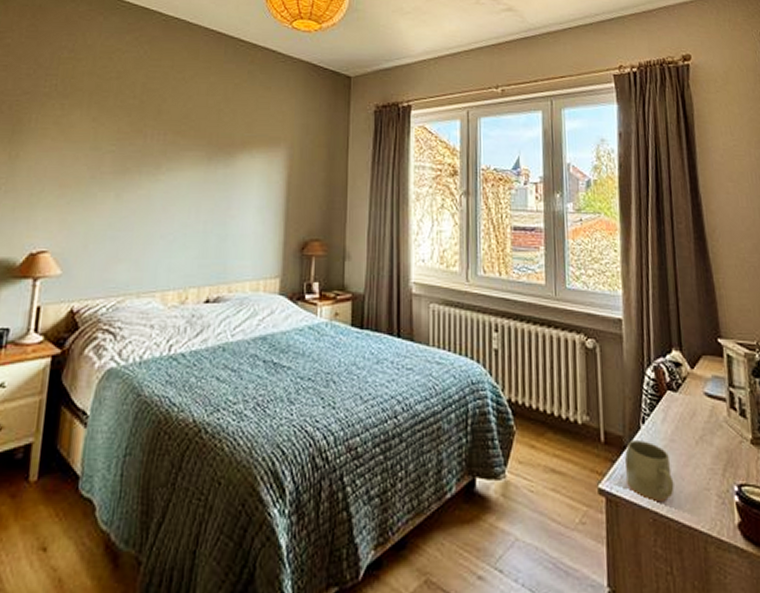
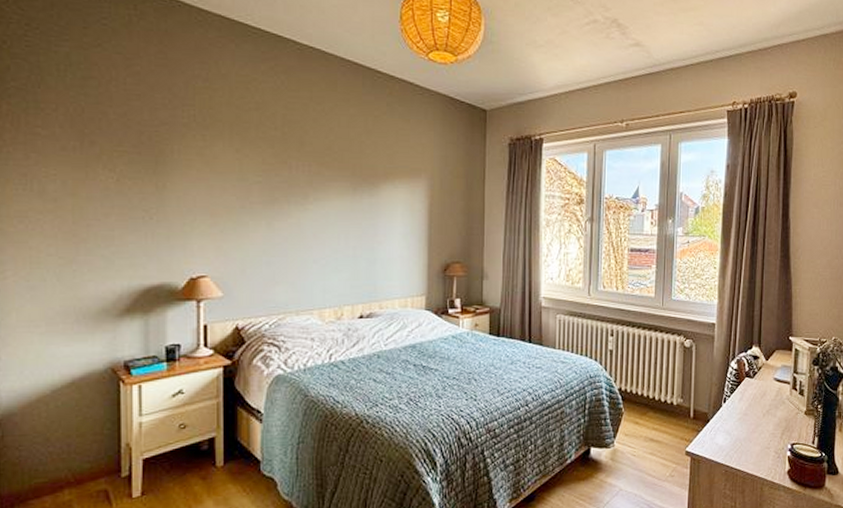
mug: present [624,441,675,501] -> none [707,415,743,458]

